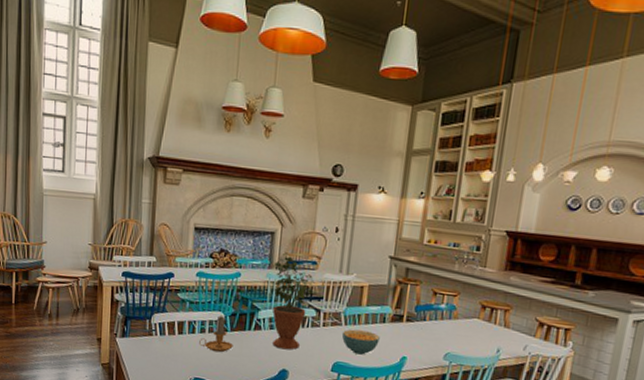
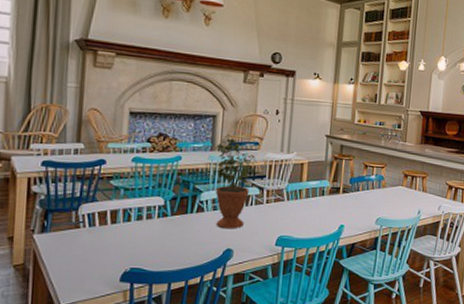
candle: present [199,314,233,353] -> none [136,199,174,239]
cereal bowl: present [341,329,380,355] -> none [284,204,320,227]

